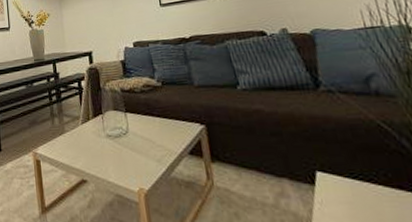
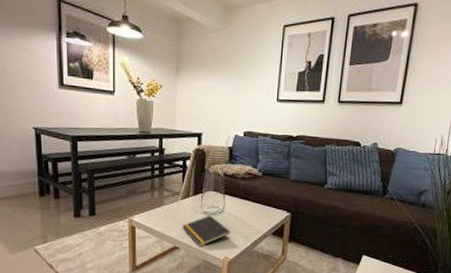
notepad: none [87,138,141,177] -> present [182,215,231,247]

